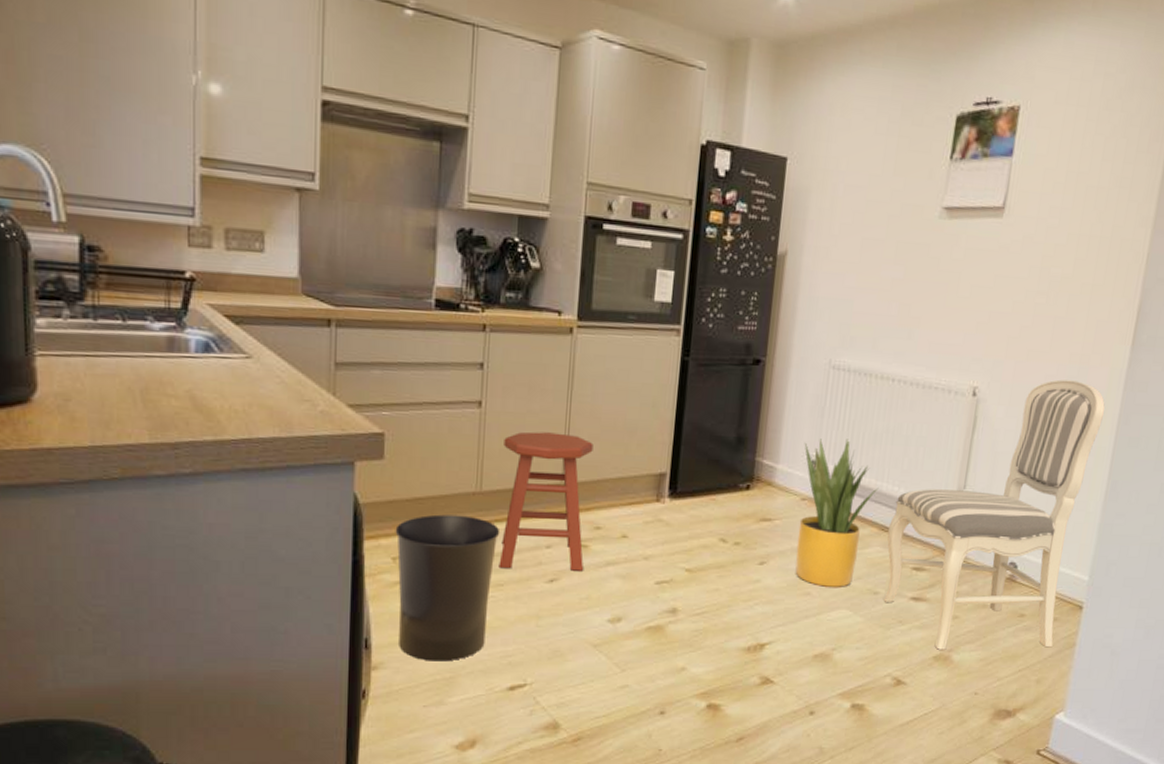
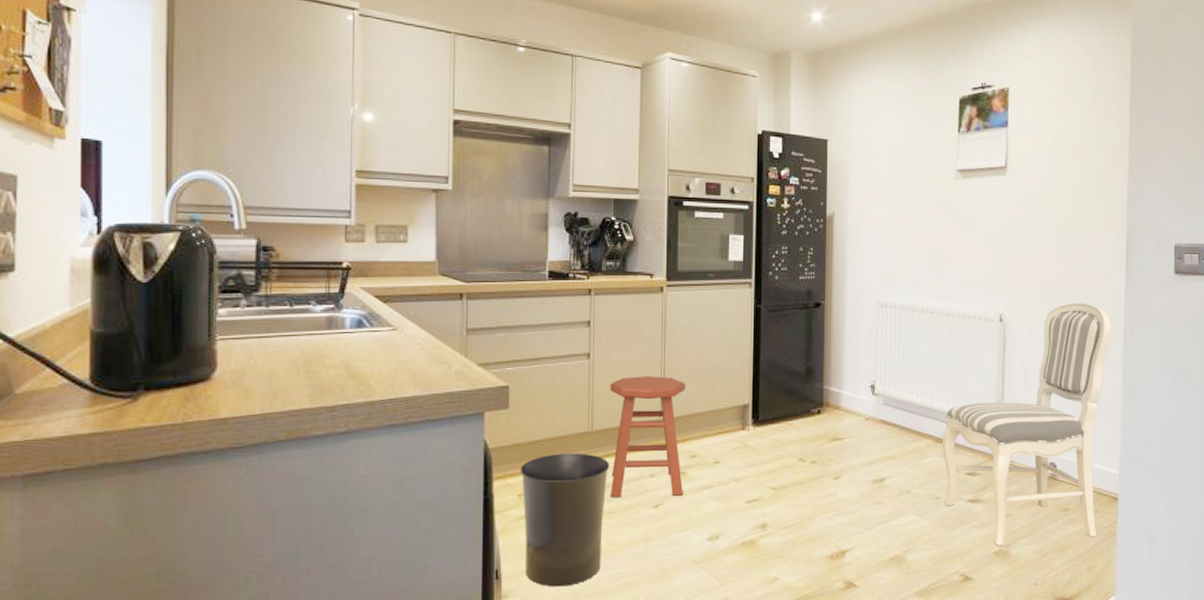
planter: present [795,439,879,587] -> none [863,364,930,495]

